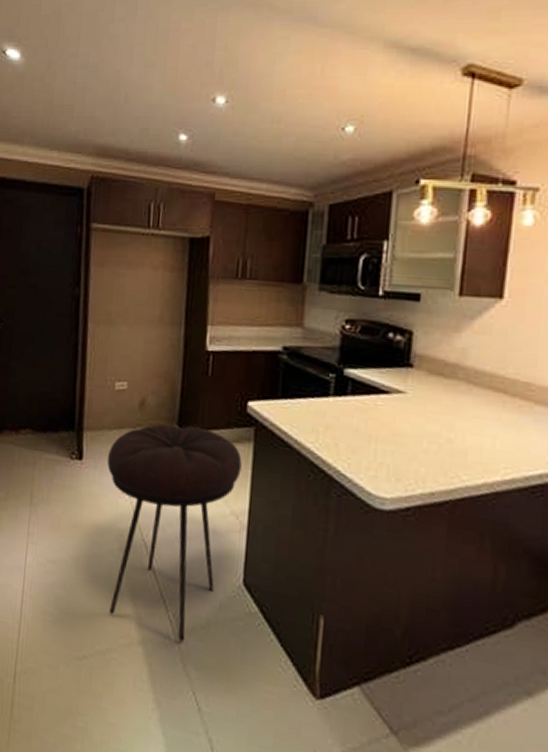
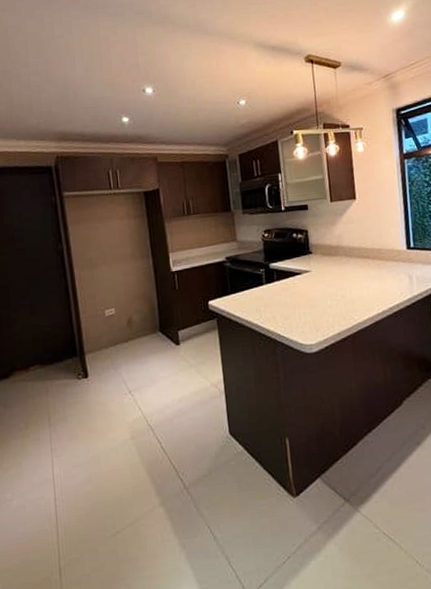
stool: present [107,423,242,641] -> none [109,328,213,492]

